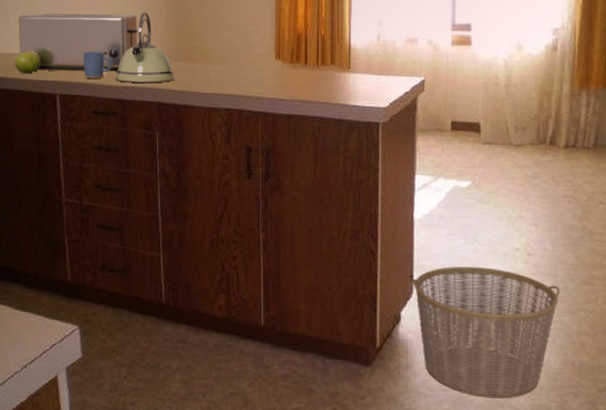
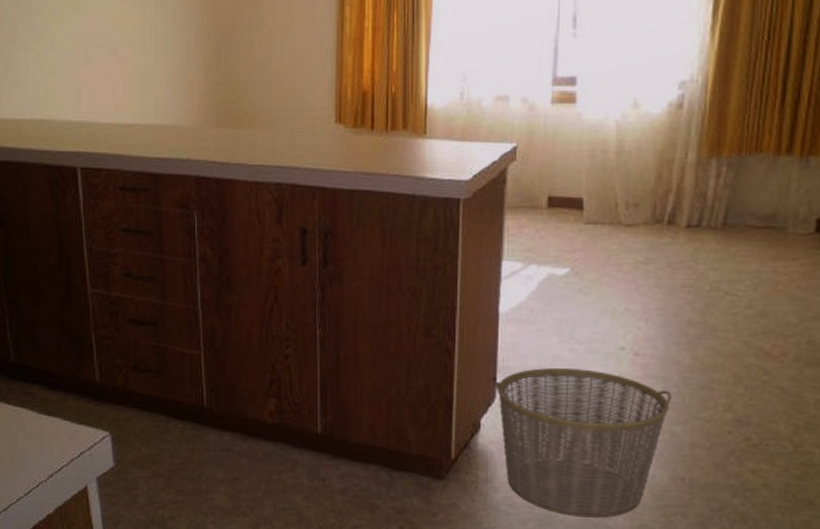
fruit: present [14,50,40,74] -> none [27,115,57,144]
toaster: present [18,13,138,73] -> none [30,69,172,141]
mug: present [82,51,112,79] -> none [106,115,141,149]
kettle: present [115,12,175,83] -> none [145,67,216,153]

